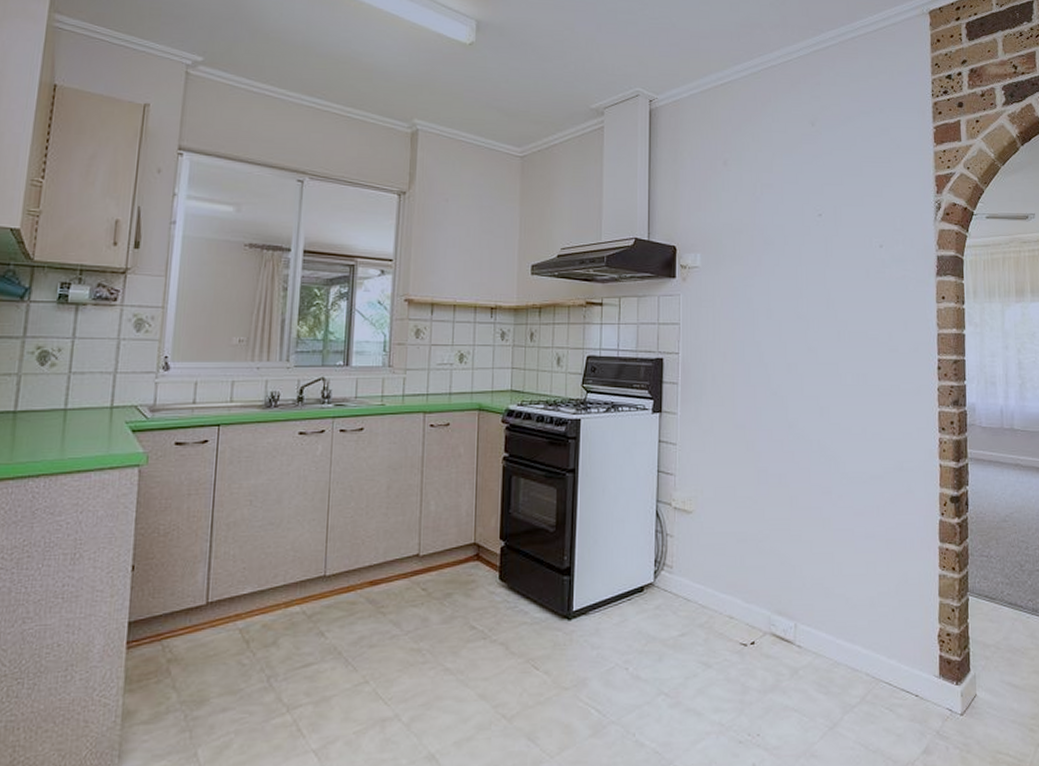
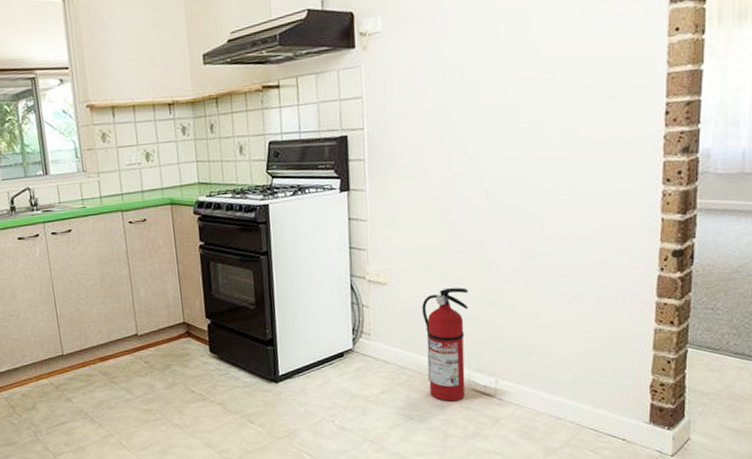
fire extinguisher: none [726,521,770,648] -> present [422,287,468,402]

